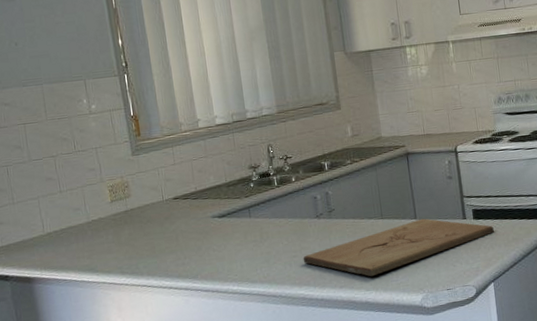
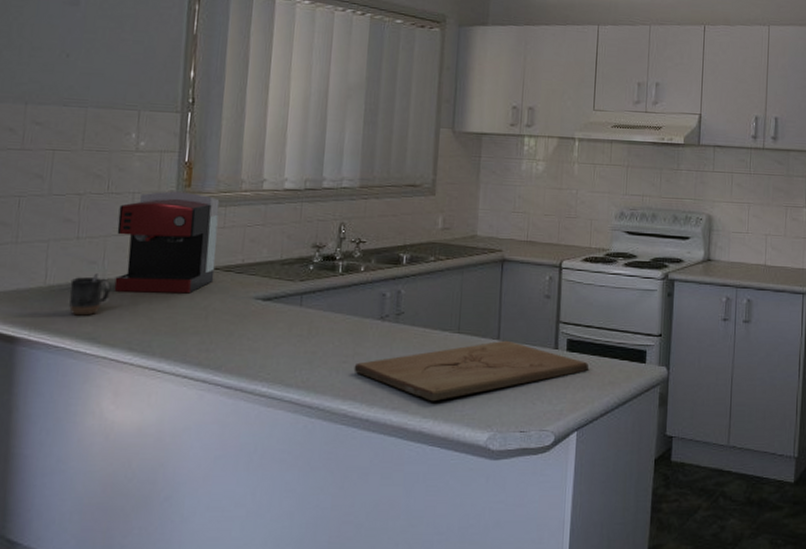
mug: none [63,217,97,254] -> present [69,273,111,316]
coffee maker: none [87,140,176,230] -> present [114,191,220,294]

